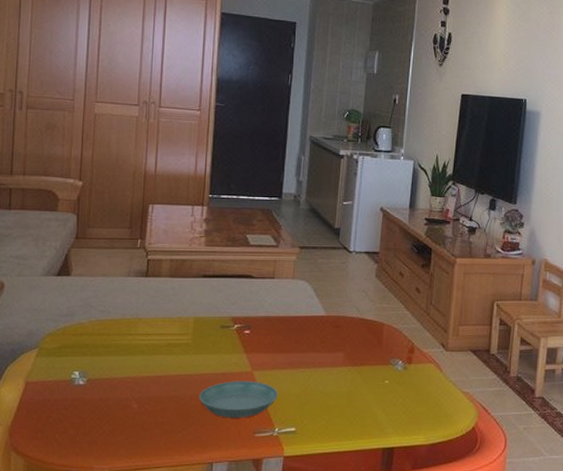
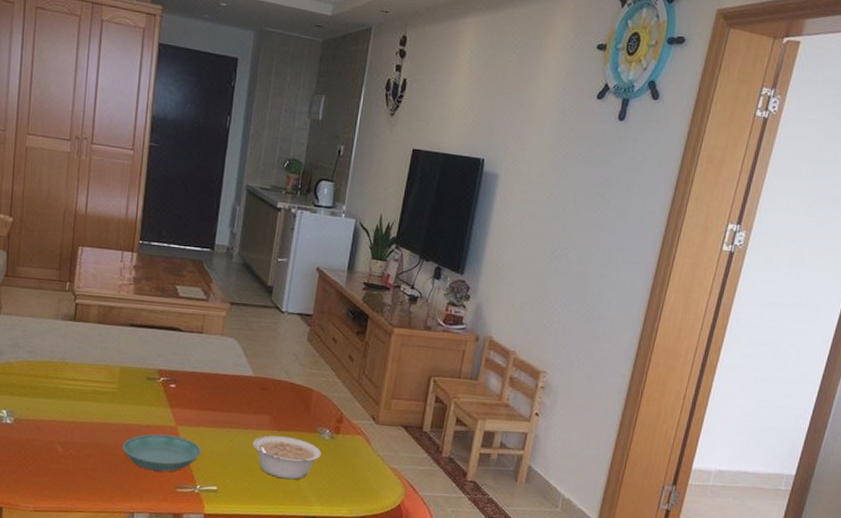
legume: none [329,372,396,413] -> present [253,435,321,480]

